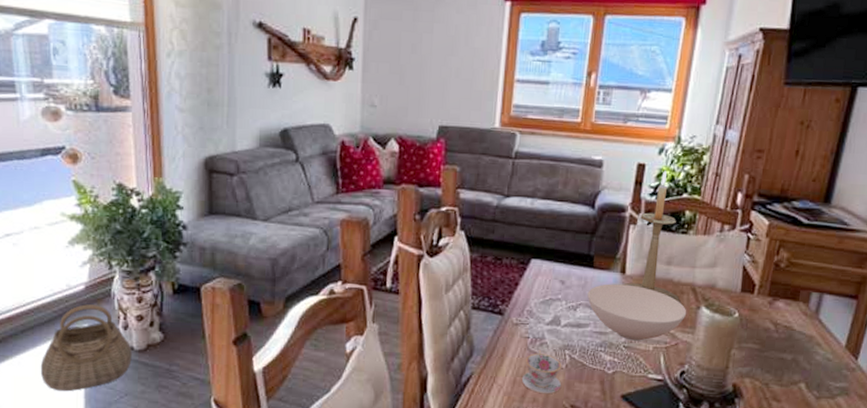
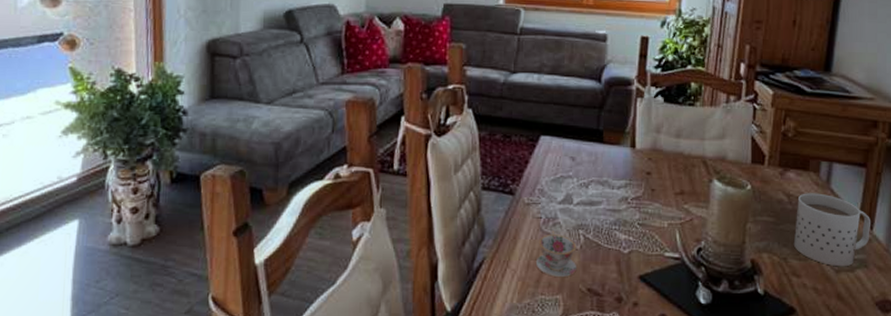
basket: present [40,304,132,392] -> none [24,197,125,294]
bowl: present [587,284,687,341] -> none [599,159,700,218]
candlestick: present [622,170,681,303] -> none [633,42,692,177]
mug: none [776,322,856,394] -> present [793,193,870,267]

